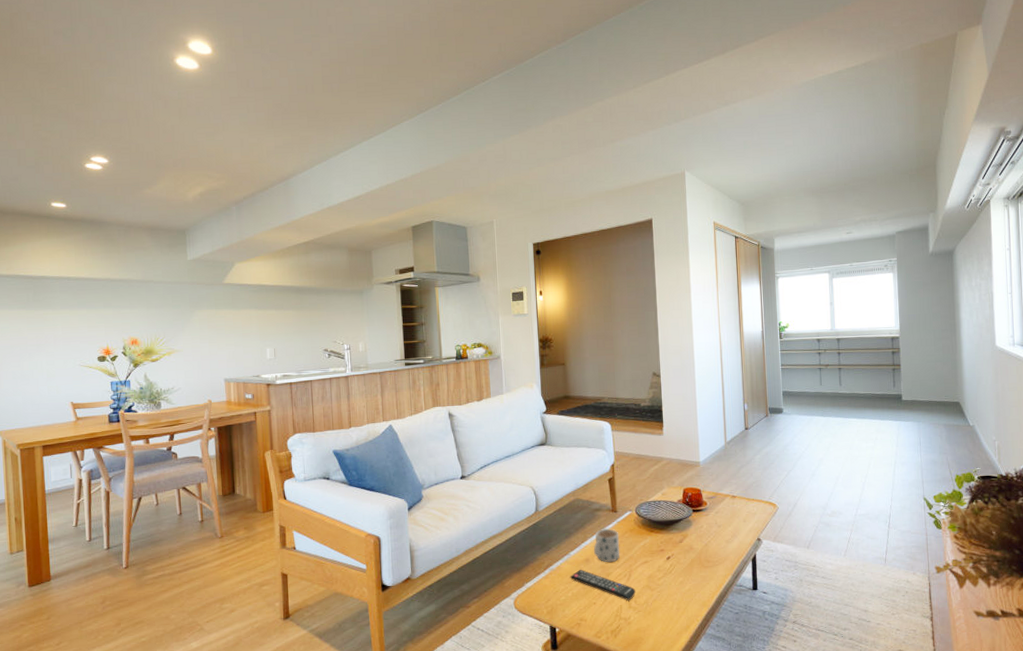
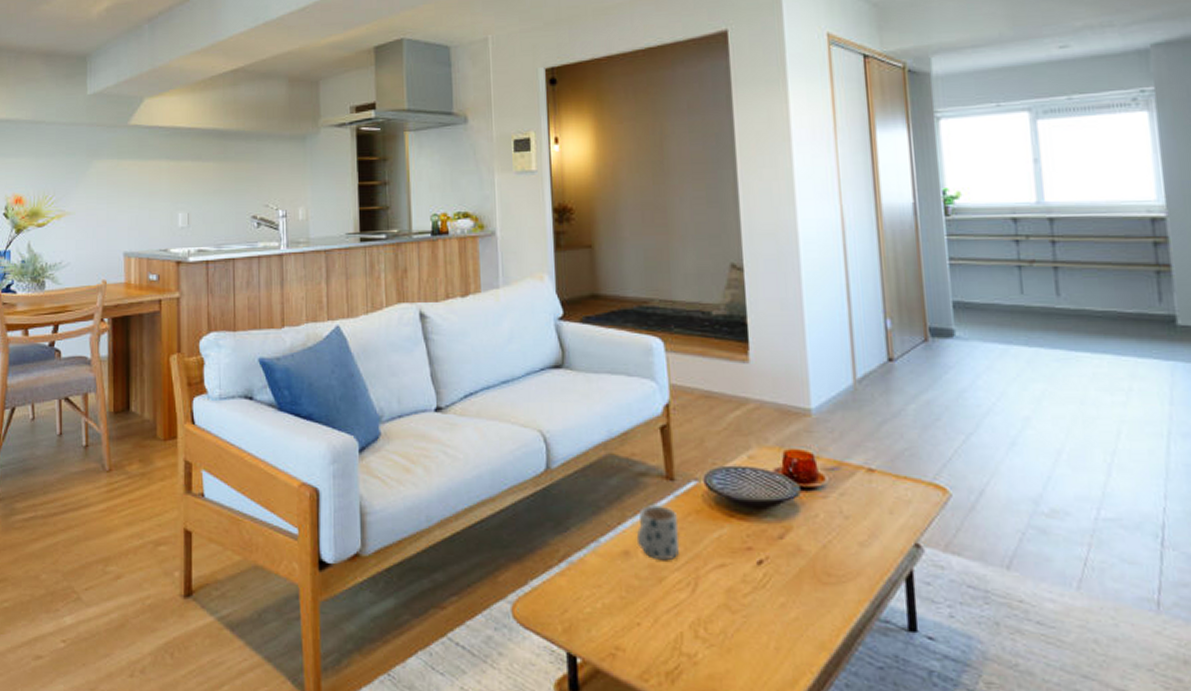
remote control: present [570,570,636,600] -> none [598,568,706,625]

